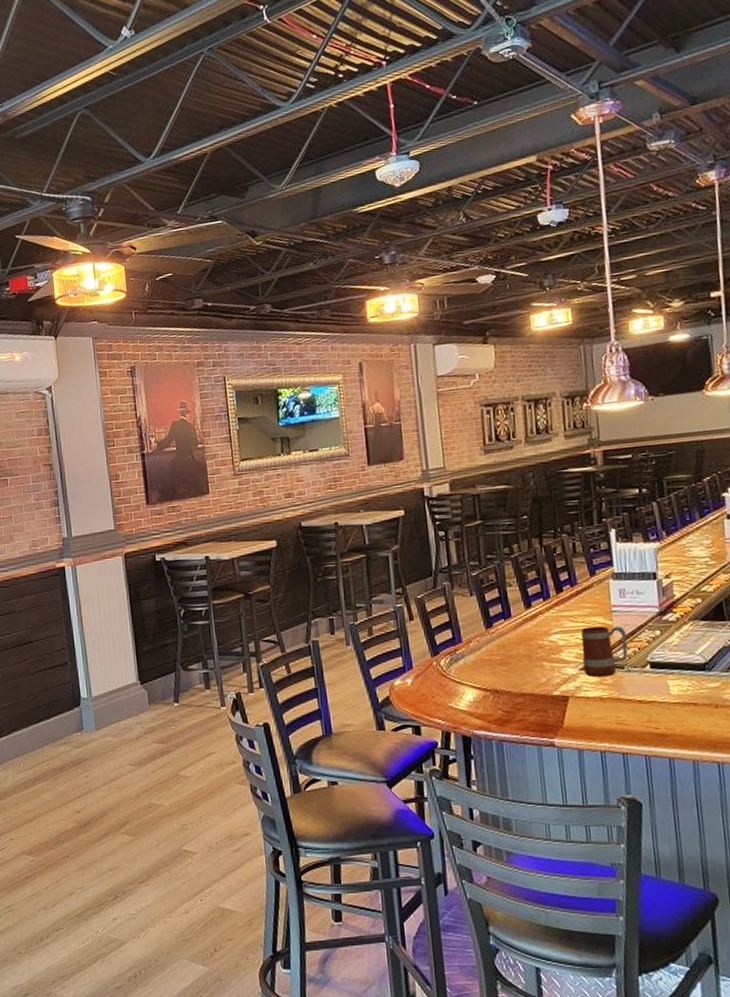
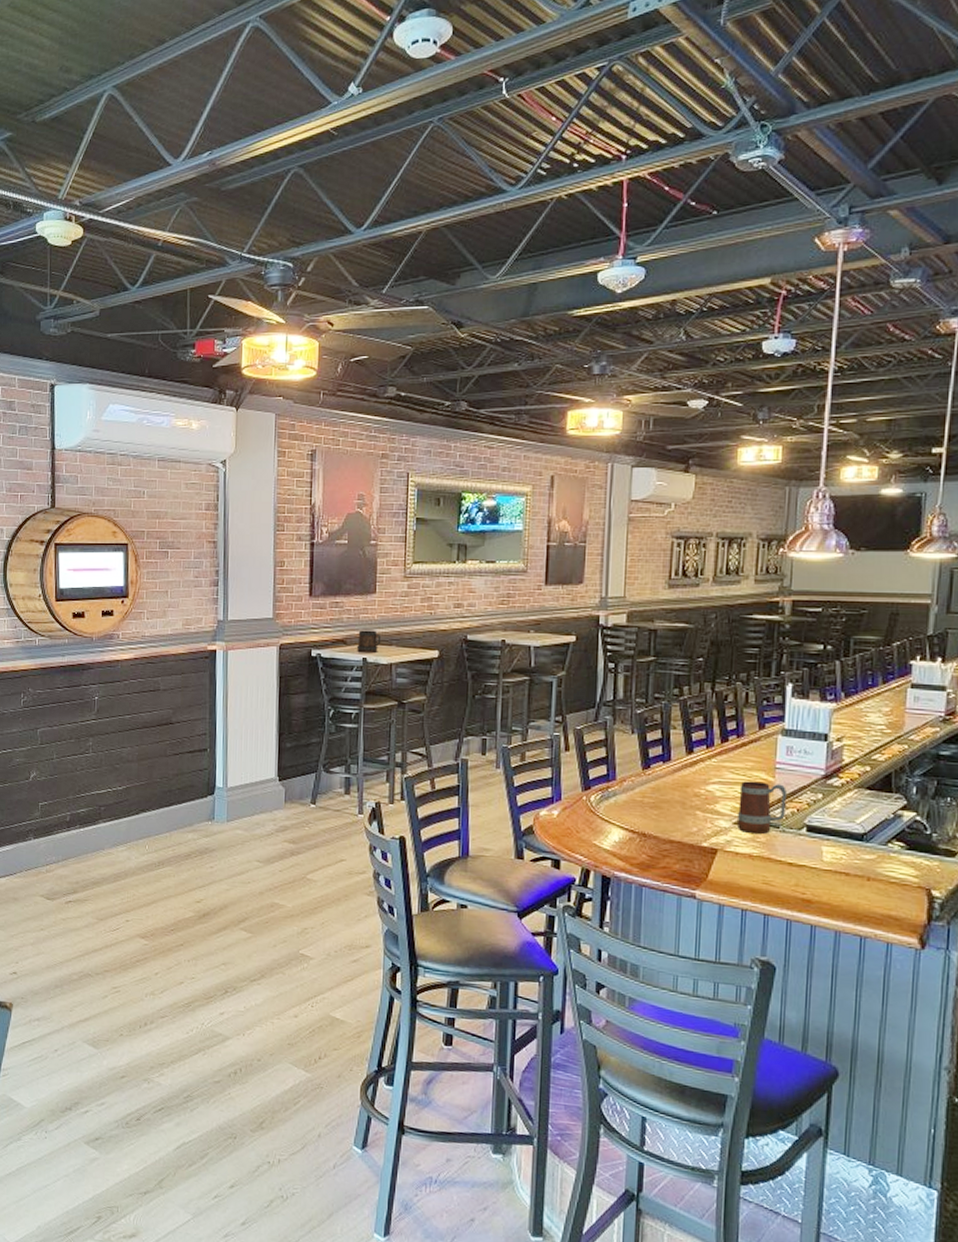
beer mug: none [197,529,220,552] -> present [357,630,380,654]

